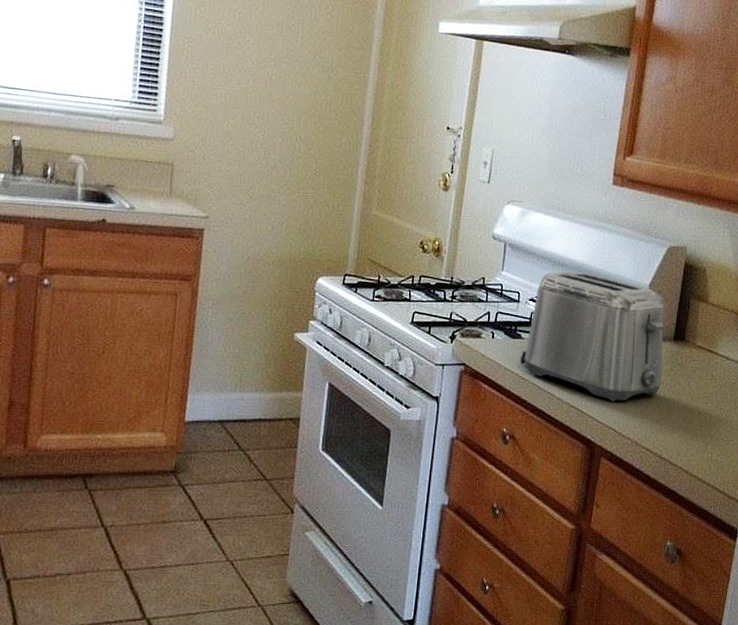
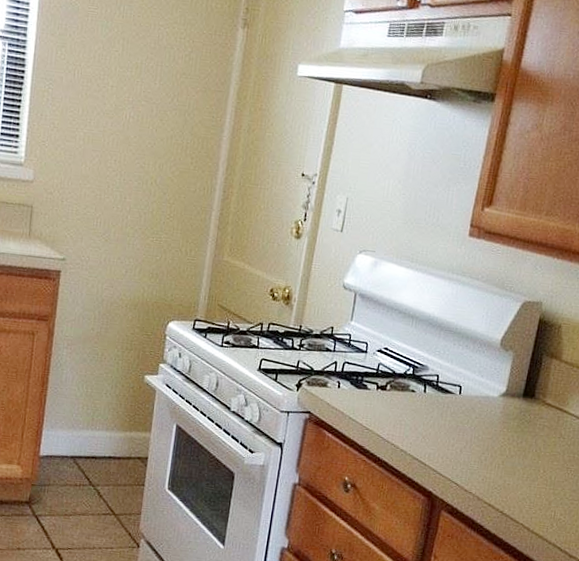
toaster: present [519,271,664,402] -> none [364,323,515,456]

